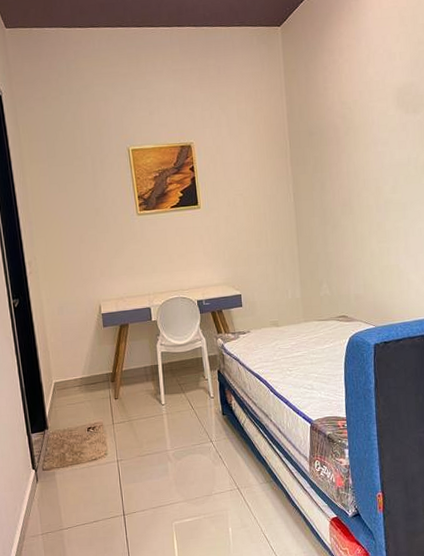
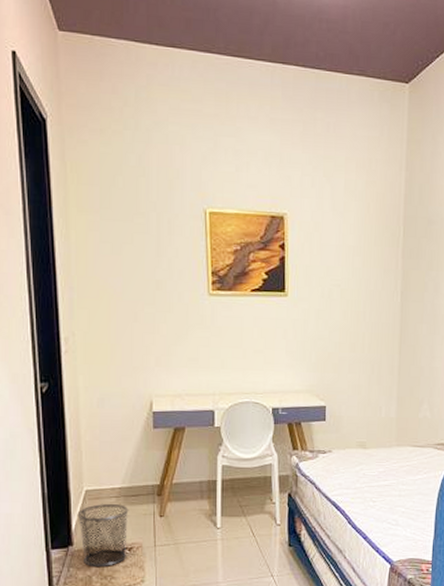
waste bin: none [49,392,92,445] -> present [77,504,129,566]

